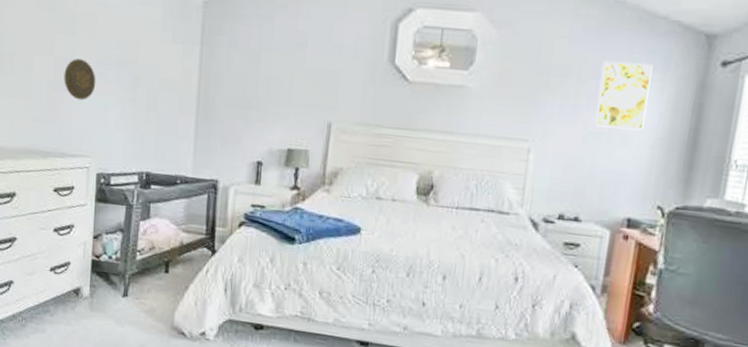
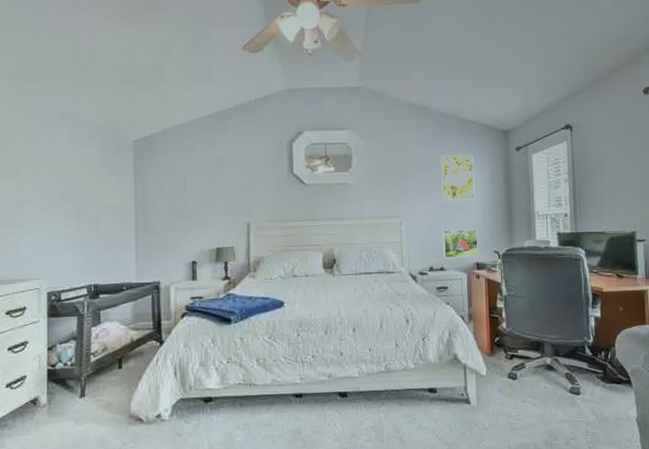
decorative plate: present [64,59,96,101] -> none [10,197,42,232]
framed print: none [581,167,638,211] -> present [442,229,479,258]

